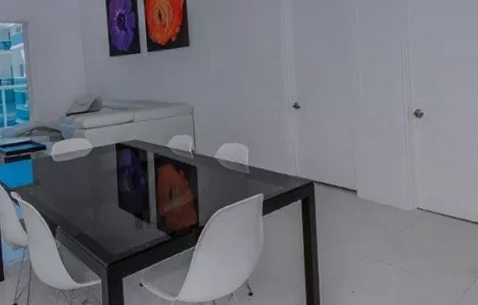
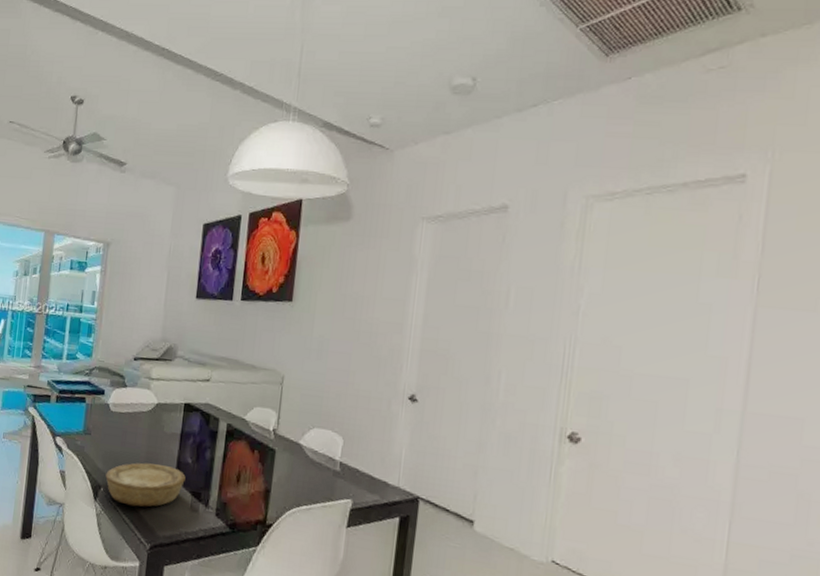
bowl: none [59,197,127,236] -> present [105,462,186,507]

